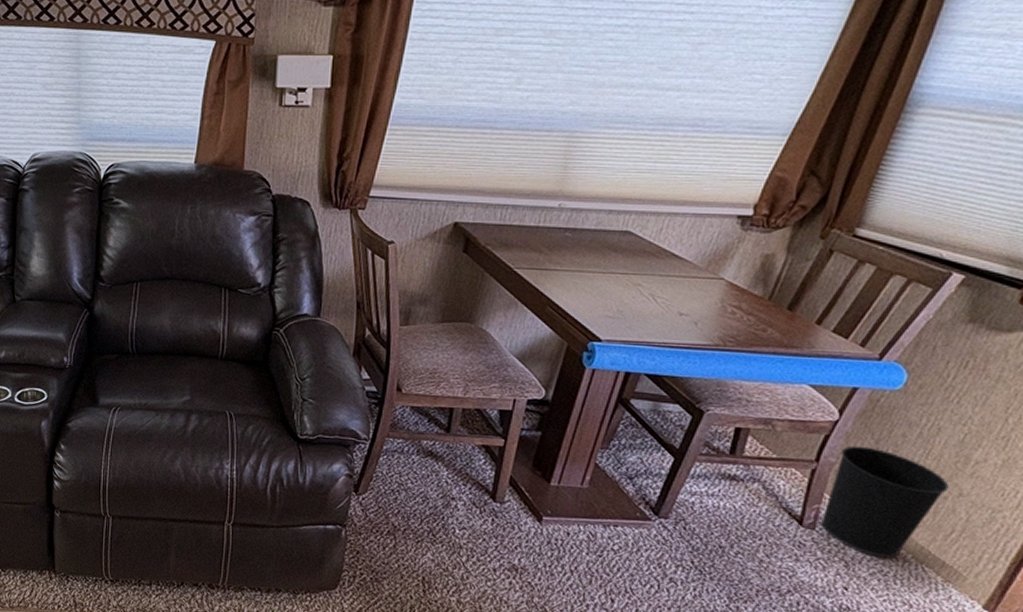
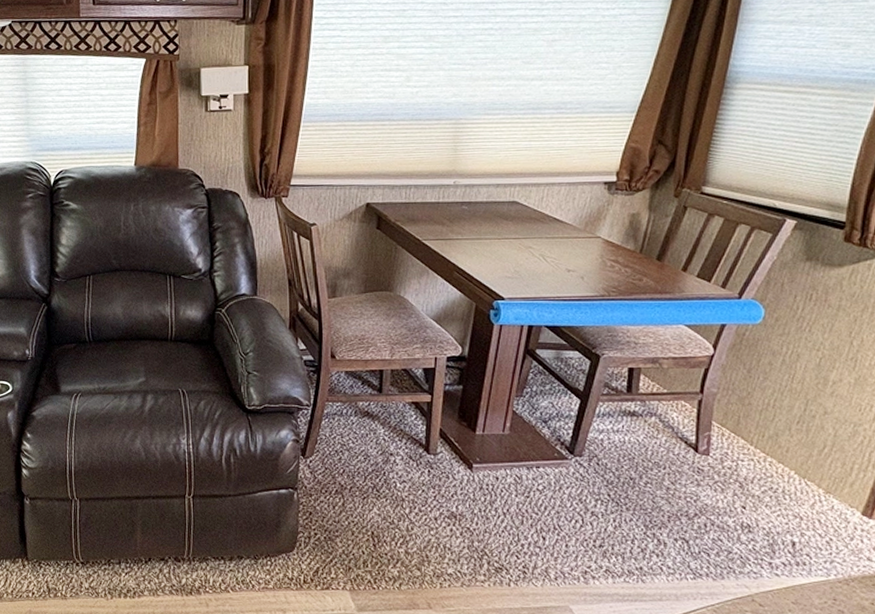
wastebasket: present [821,445,950,558] -> none [713,376,815,476]

